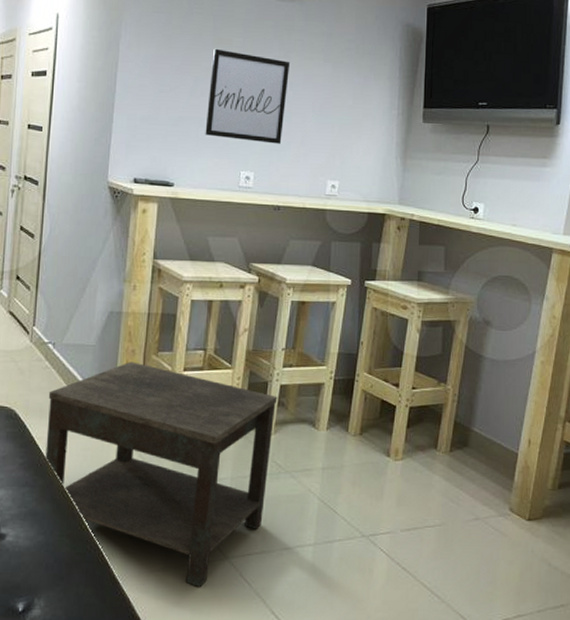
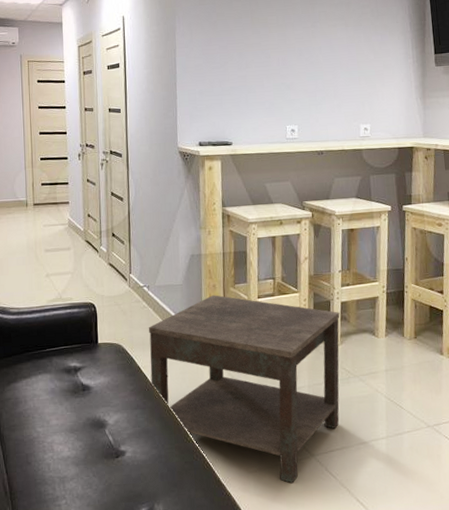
wall art: present [205,48,290,144] -> none [252,27,318,100]

